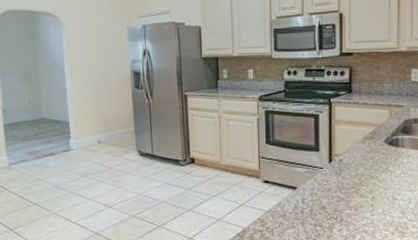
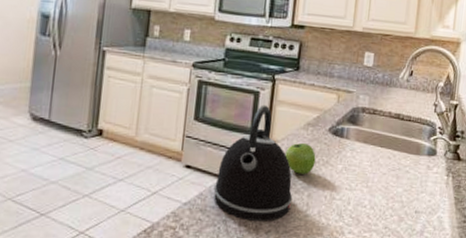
kettle: none [289,125,359,222] -> present [213,104,293,221]
fruit: none [348,154,376,181] -> present [285,142,316,174]

